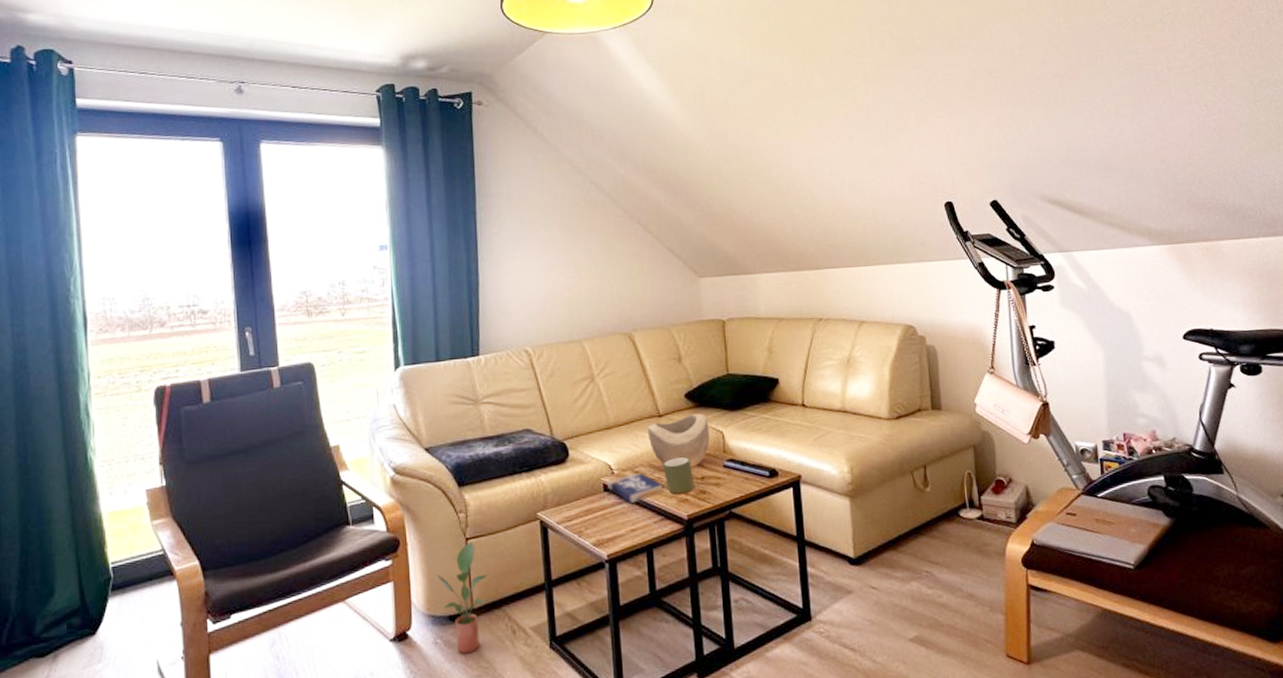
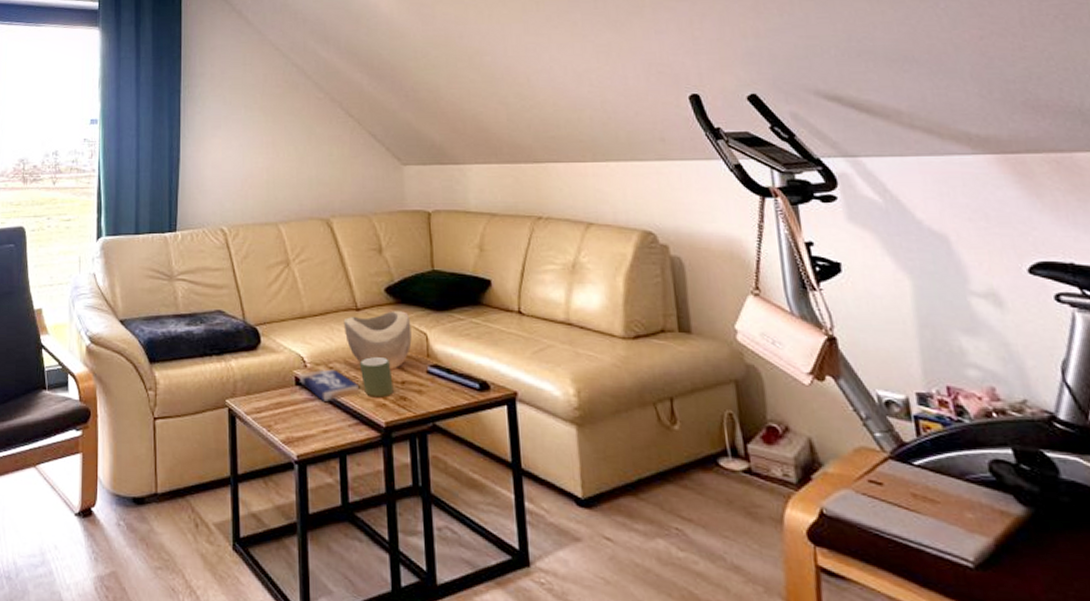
potted plant: present [436,542,488,654] -> none [123,422,174,542]

